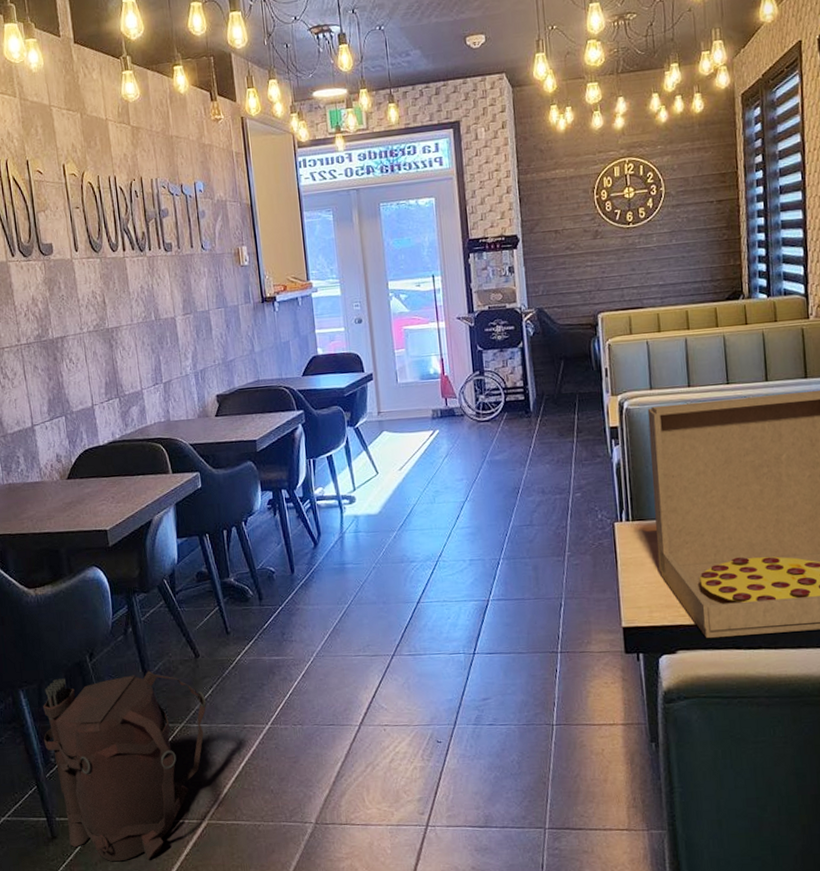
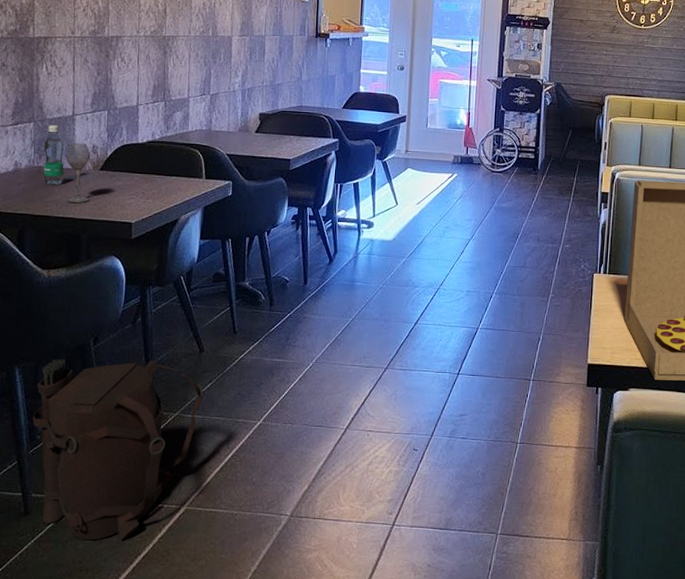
bottle: none [9,439,34,502] -> present [43,125,64,186]
wineglass: none [31,453,62,517] -> present [66,142,91,204]

